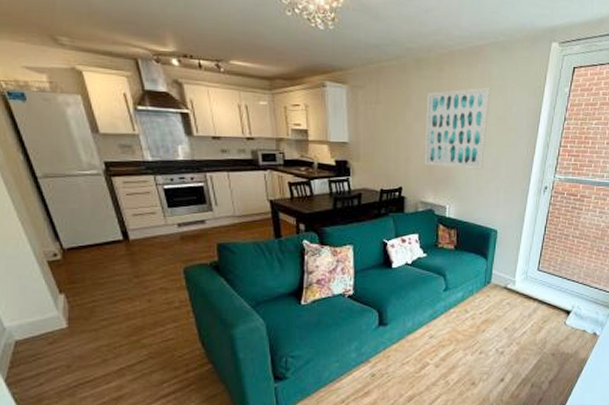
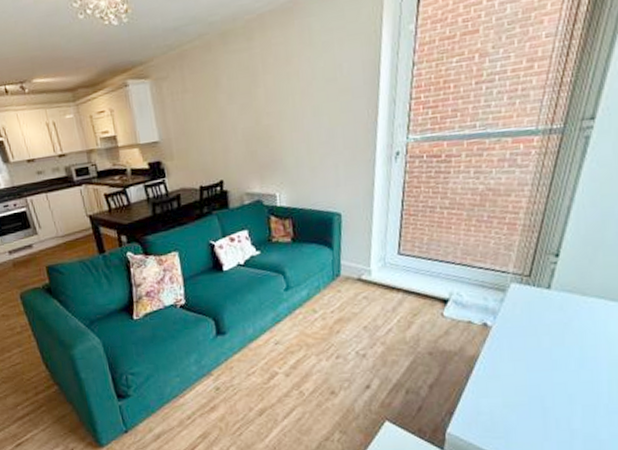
wall art: present [424,87,490,171] -> none [237,46,315,151]

